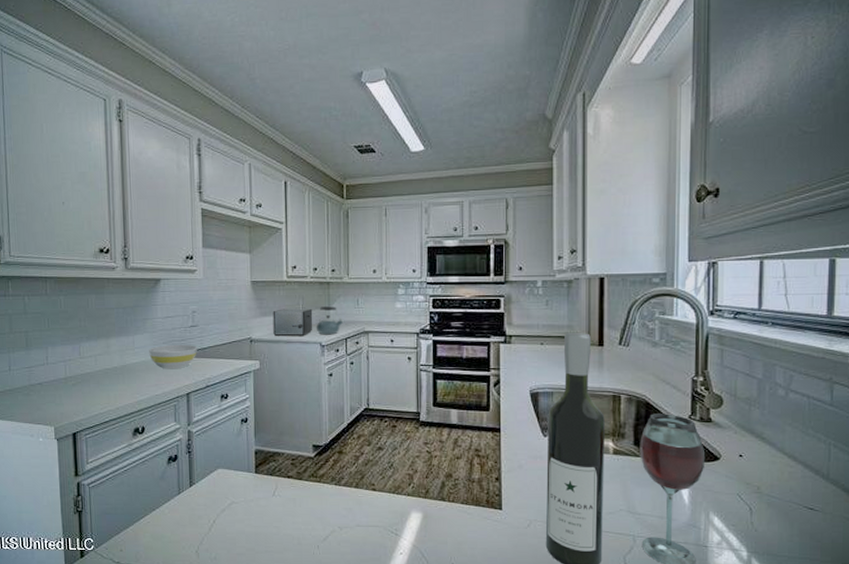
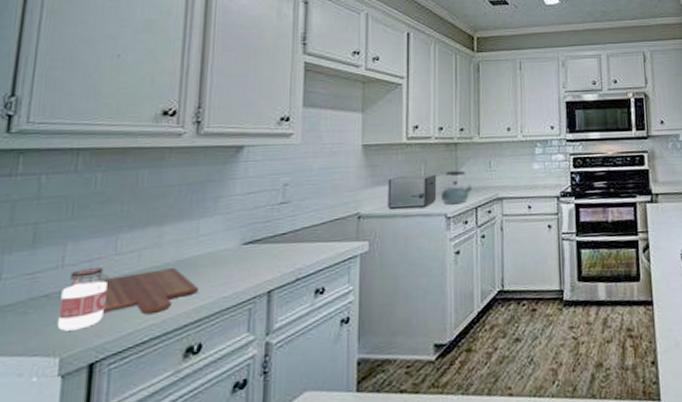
jar: none [49,367,79,409] -> present [57,267,110,331]
cutting board: none [67,370,139,403] -> present [91,267,200,315]
bowl: present [149,344,198,369] -> none [219,226,288,262]

